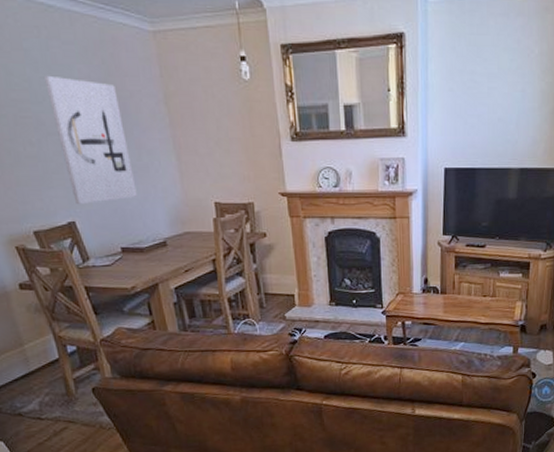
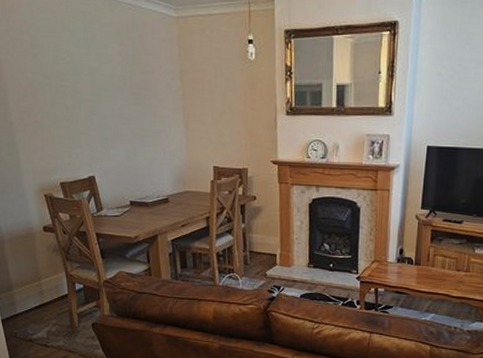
wall art: present [45,75,137,204] -> none [84,52,148,161]

